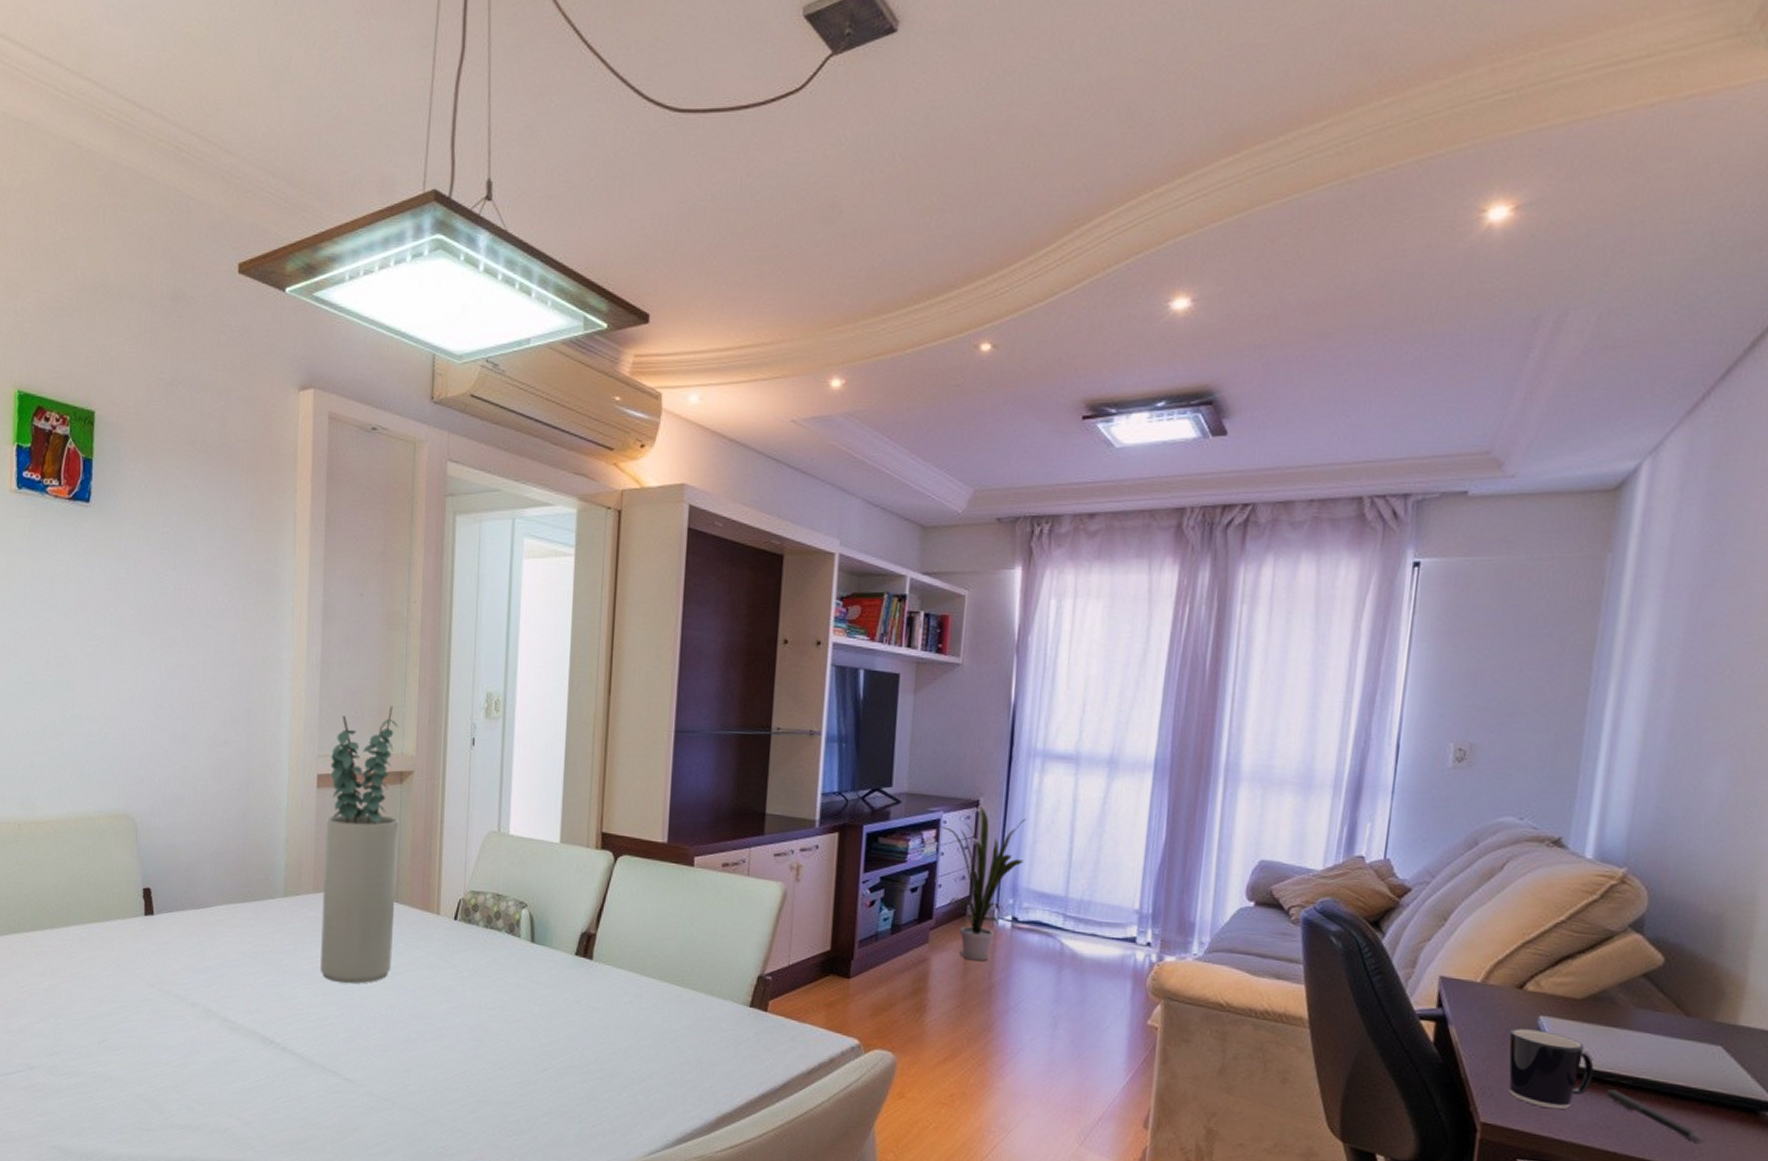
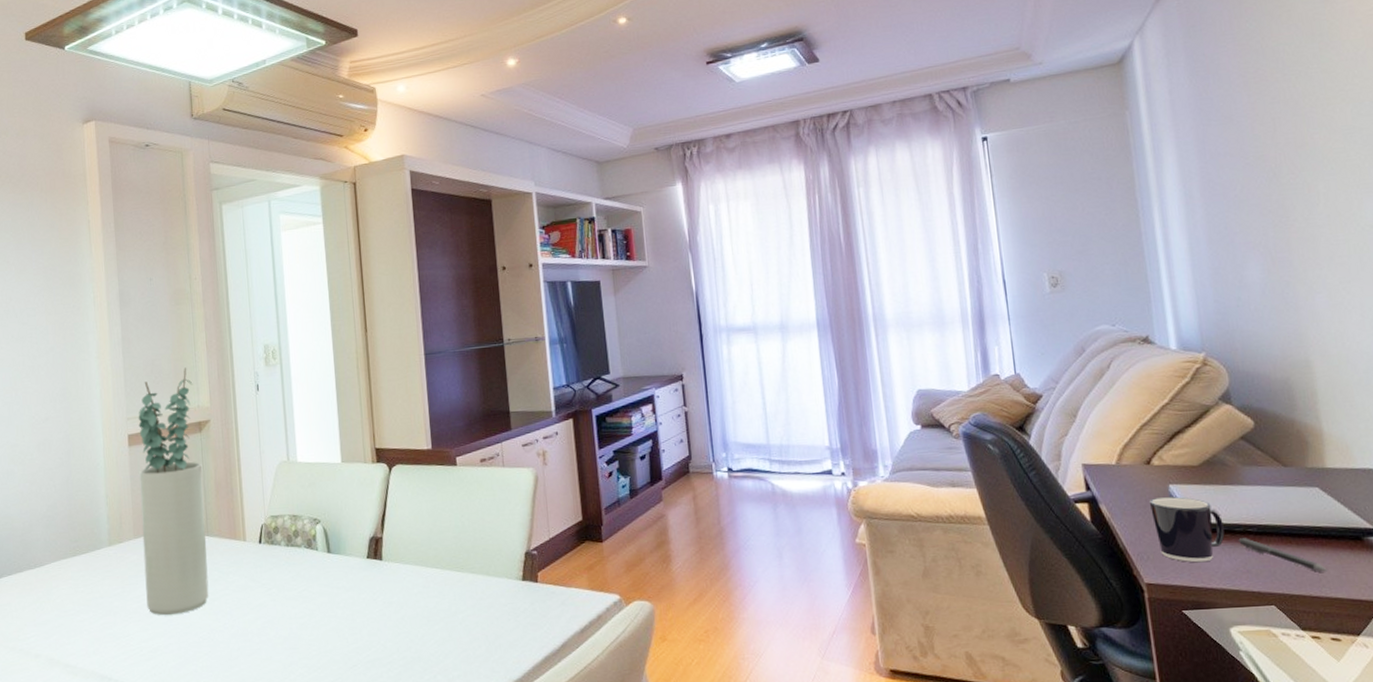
house plant: present [942,806,1027,962] -> none [656,379,728,511]

